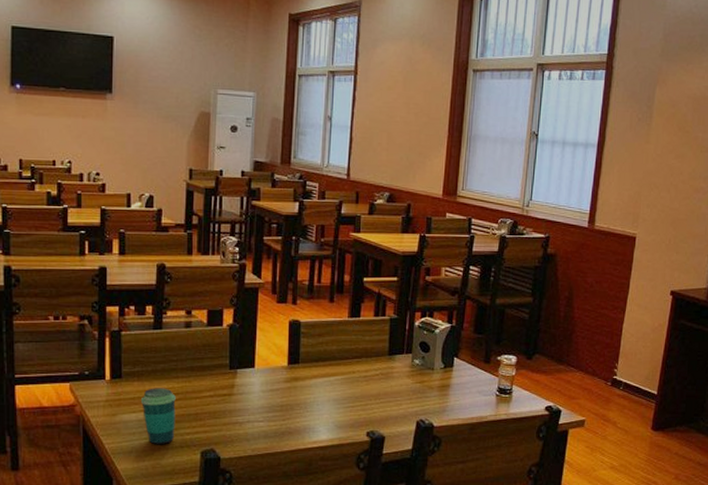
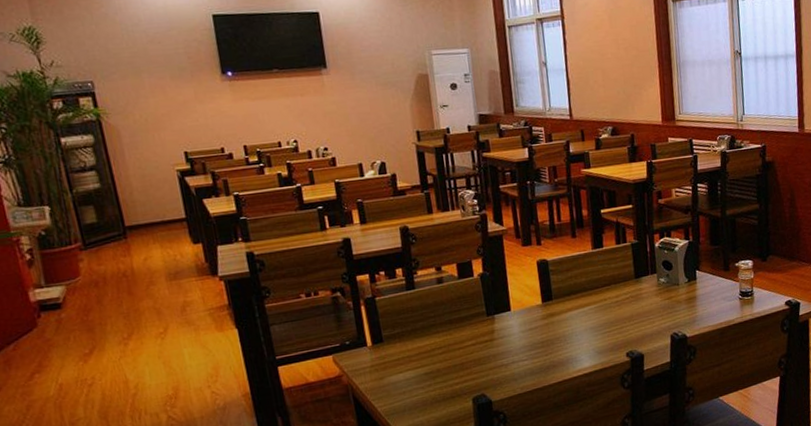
cup: present [141,388,176,445] -> none [406,344,444,400]

